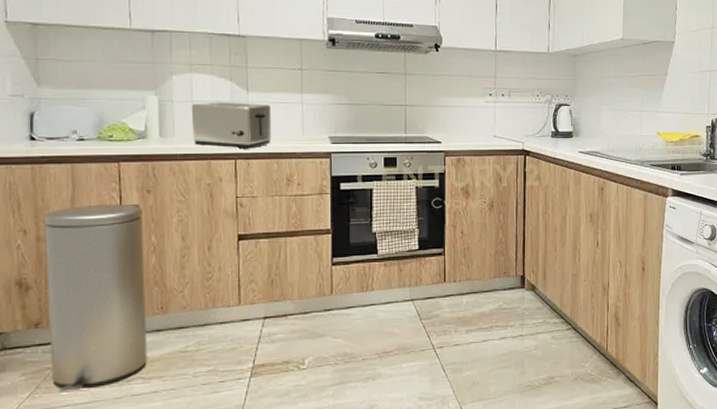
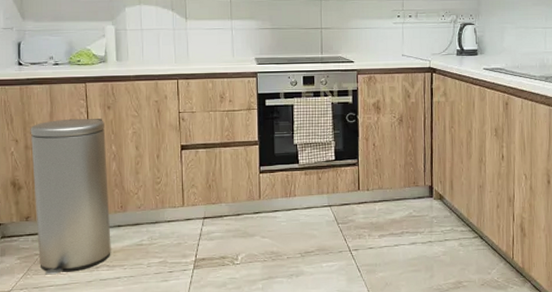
toaster: present [191,101,272,149] -> none [141,28,207,70]

